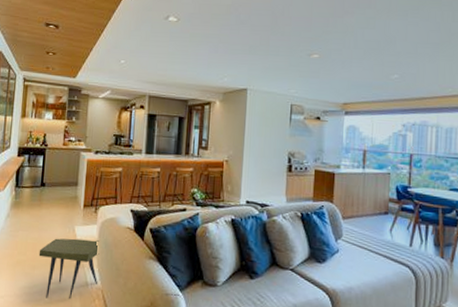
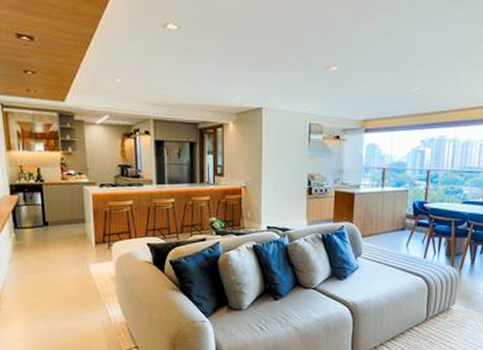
side table: present [38,238,99,300] -> none [53,277,121,337]

